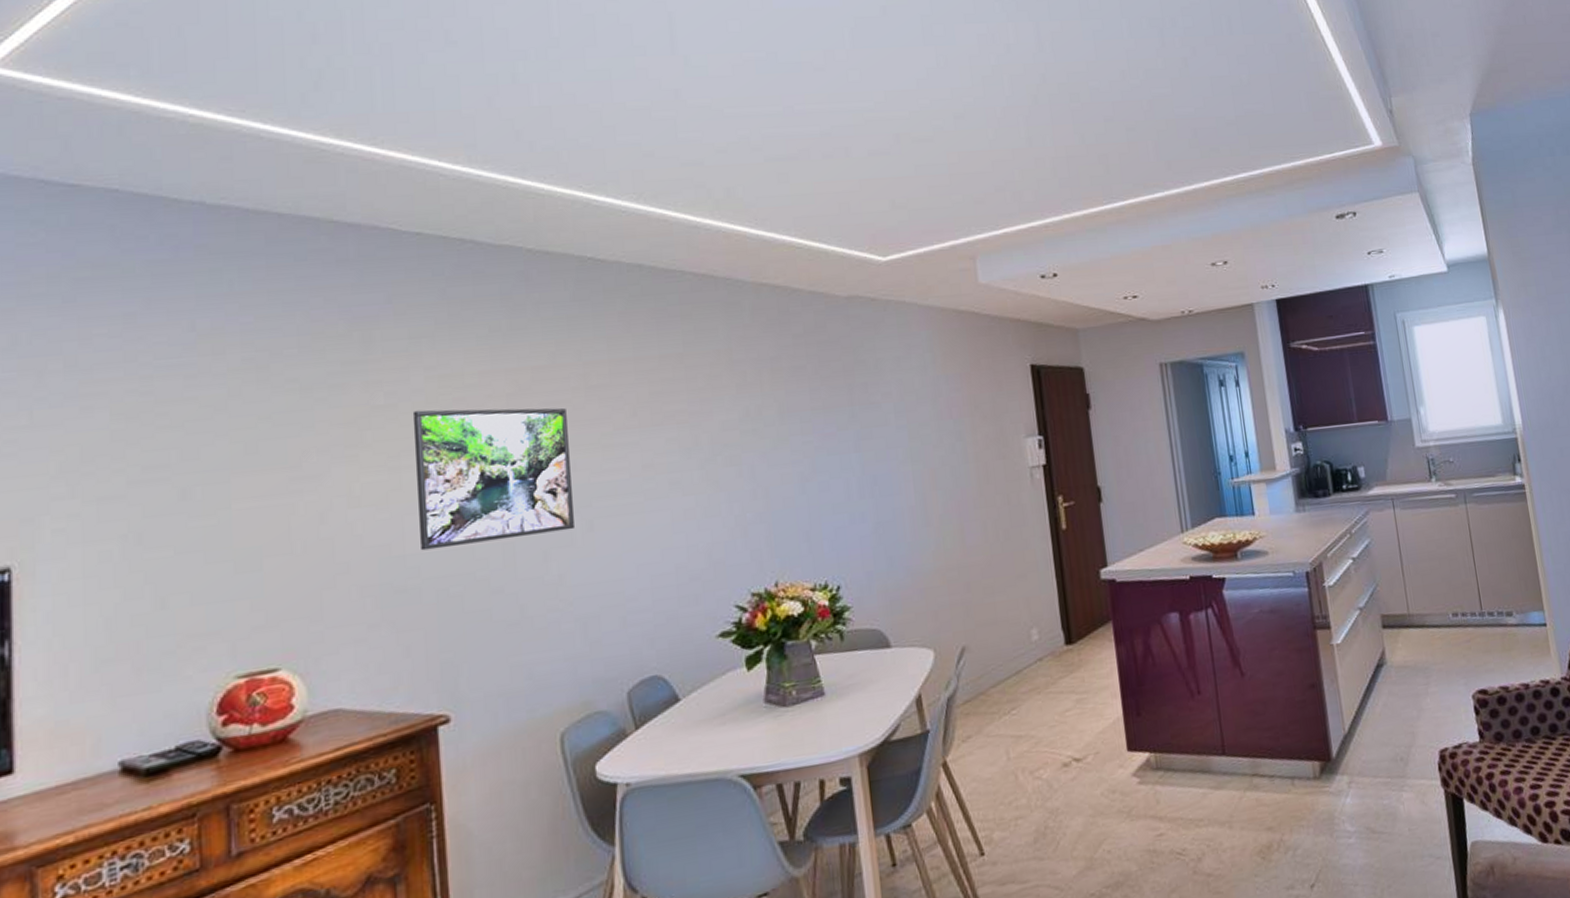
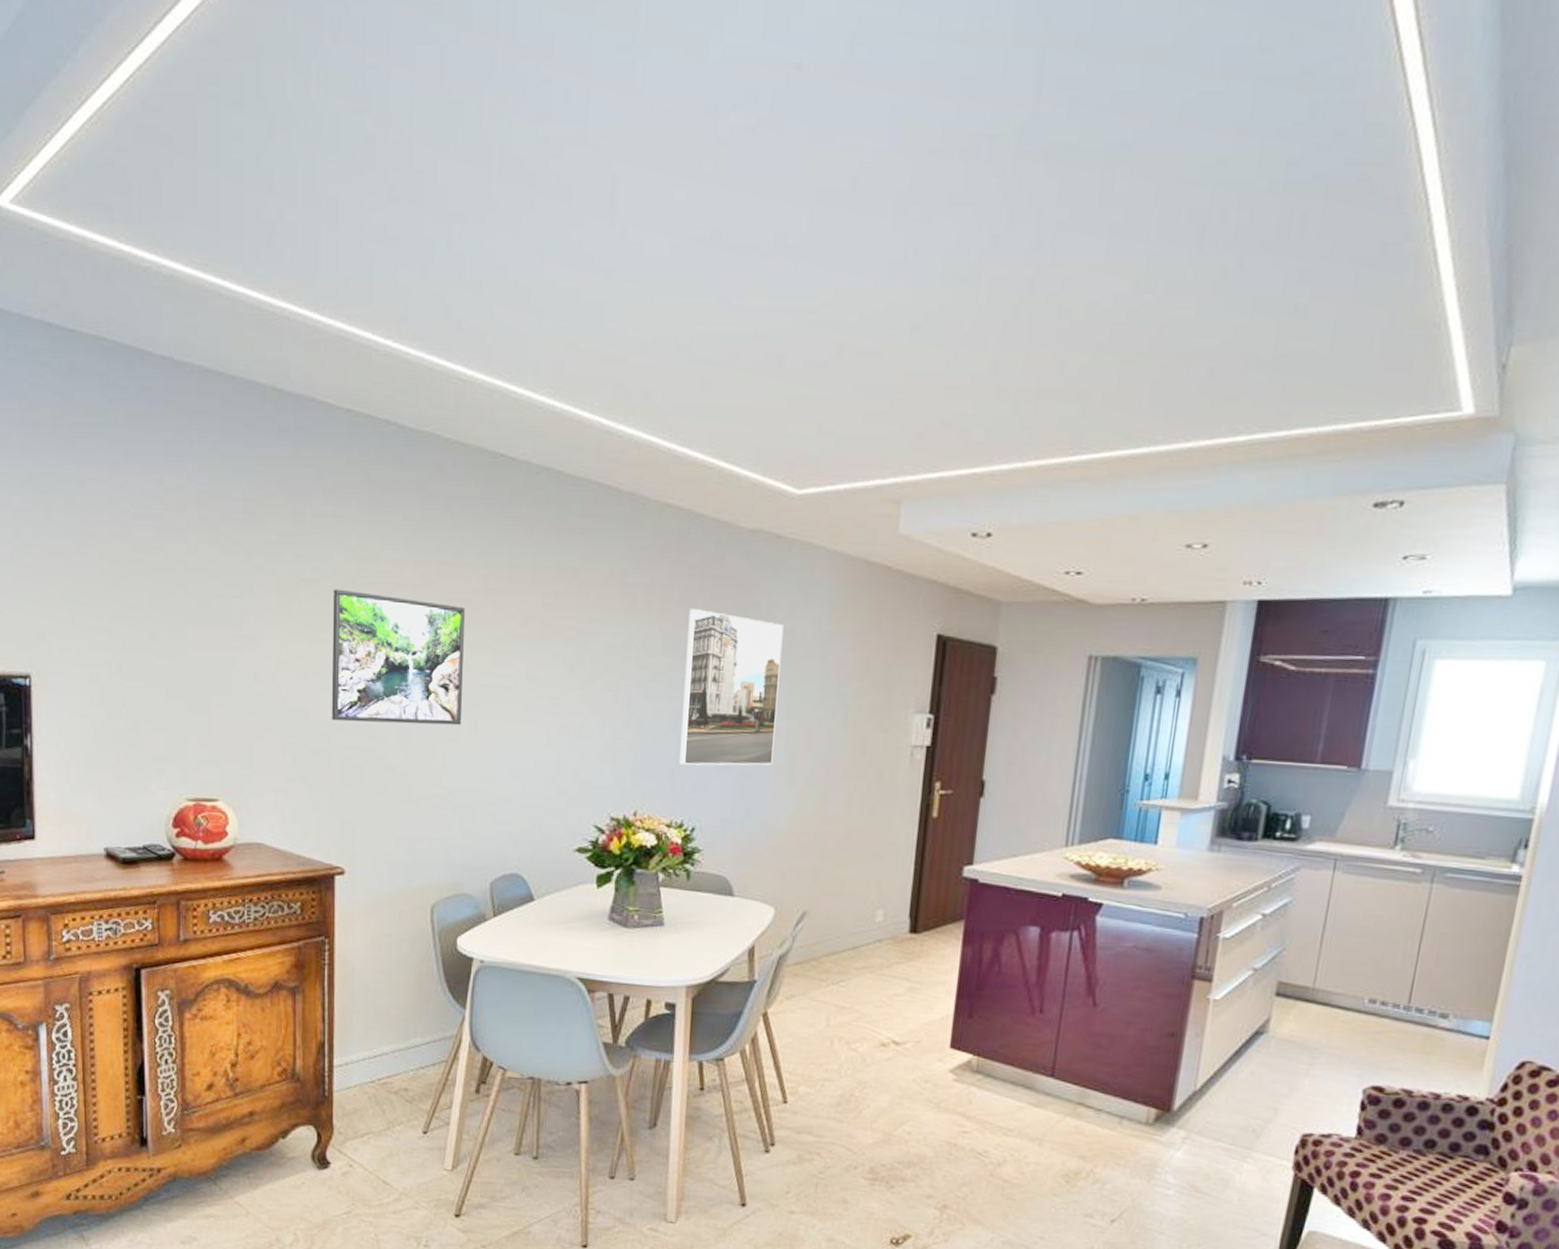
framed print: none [800,374,905,526] -> present [679,609,784,766]

